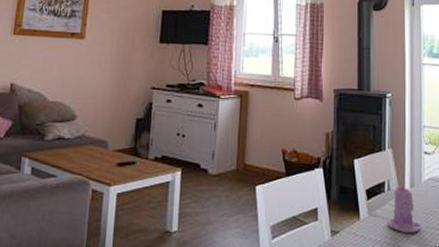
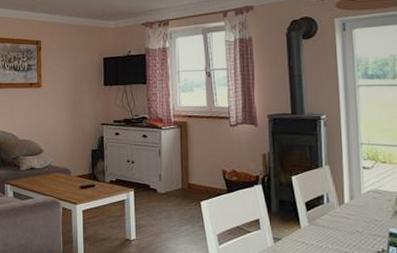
candle: present [387,183,420,233] -> none [327,196,362,239]

